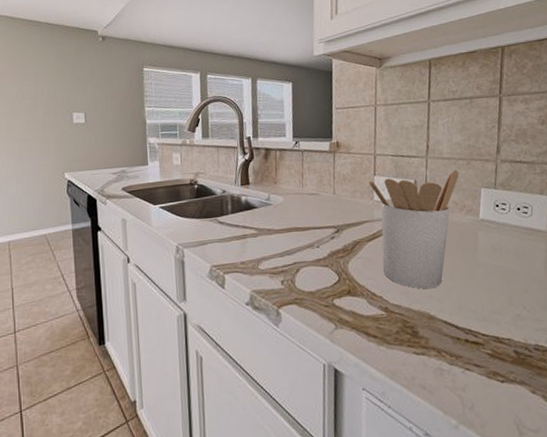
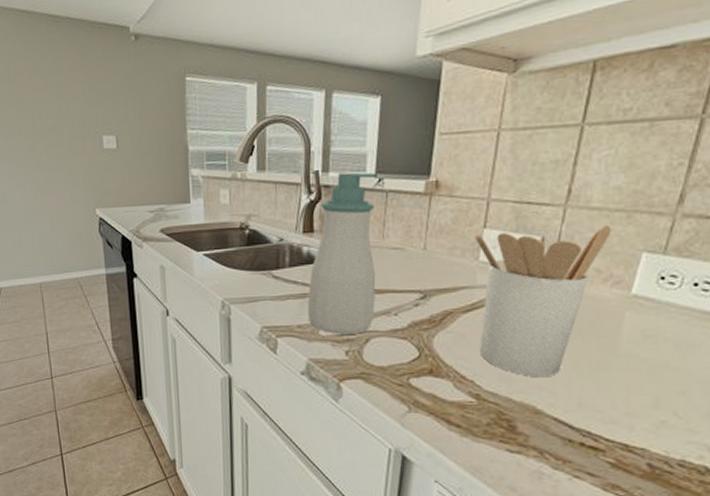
soap bottle: none [248,137,302,267] -> present [307,172,379,334]

